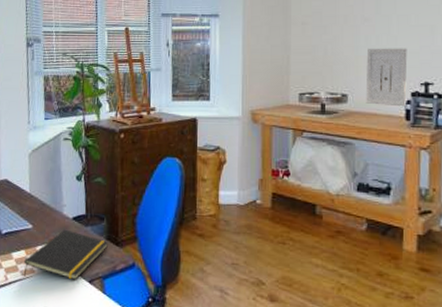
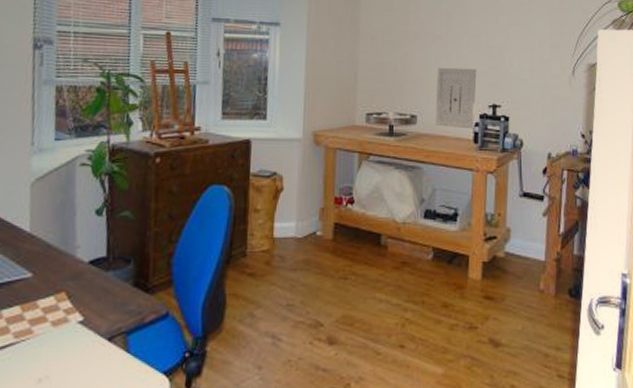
notepad: present [23,229,109,280] -> none [16,276,137,340]

